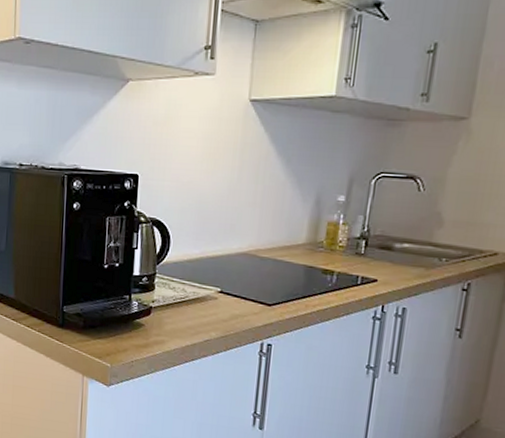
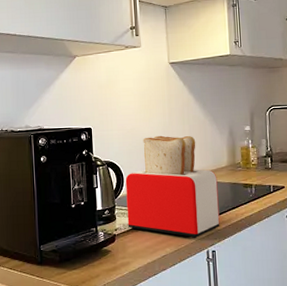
toaster: none [168,194,290,327] -> present [125,135,220,239]

